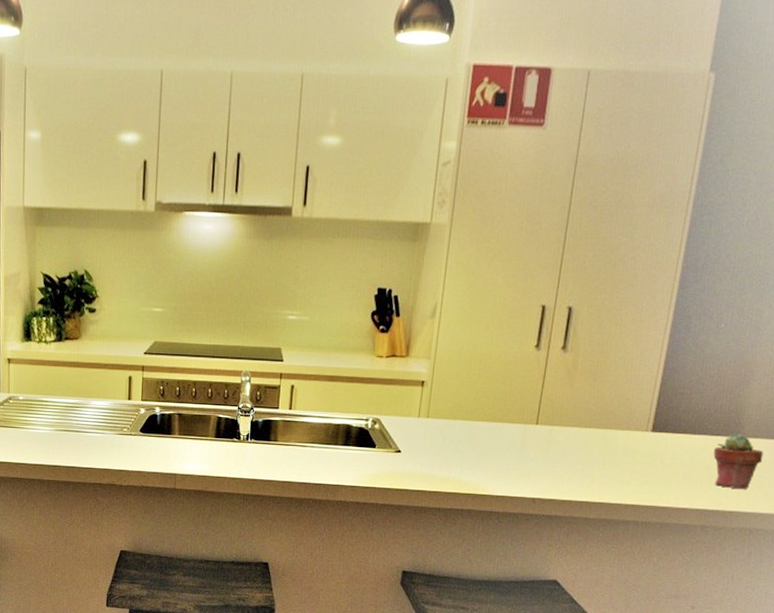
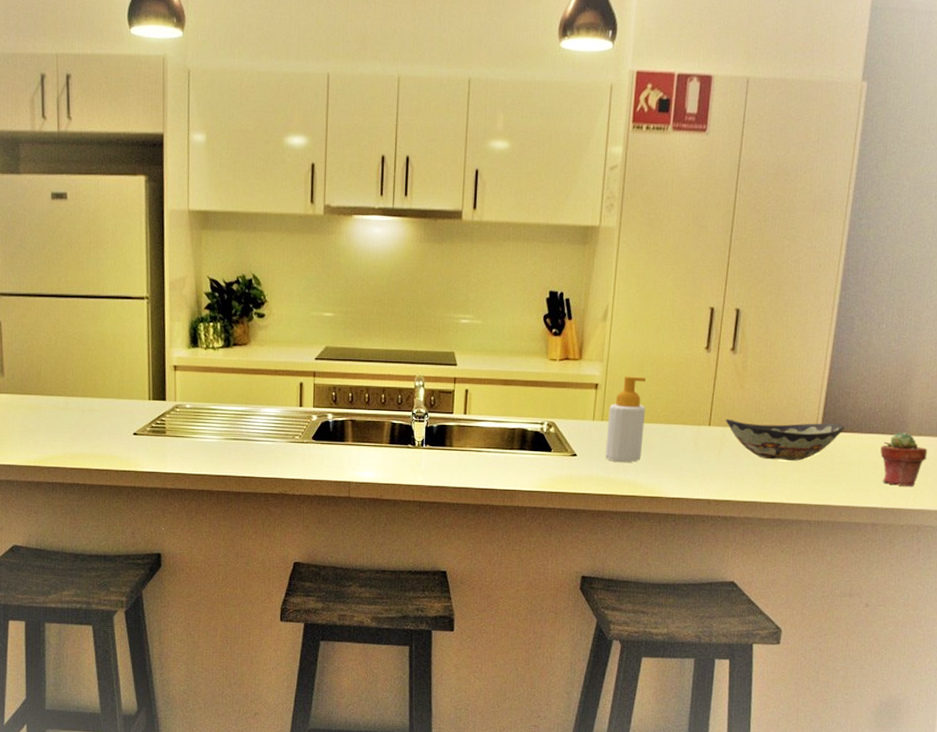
soap bottle: none [429,373,473,460] -> present [605,376,646,463]
decorative bowl: none [553,417,677,461] -> present [725,418,845,461]

